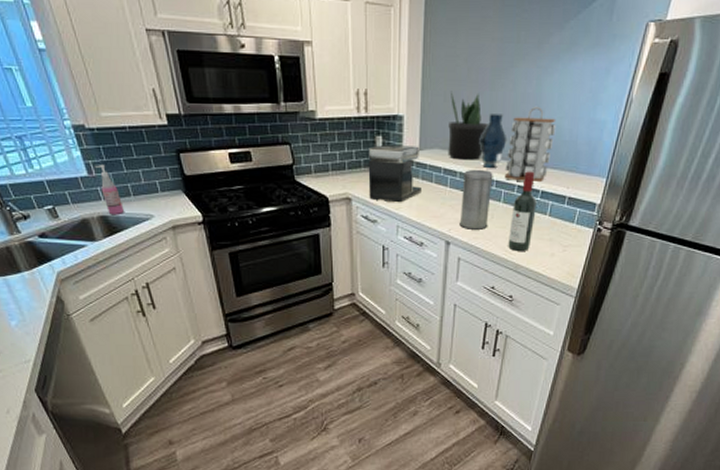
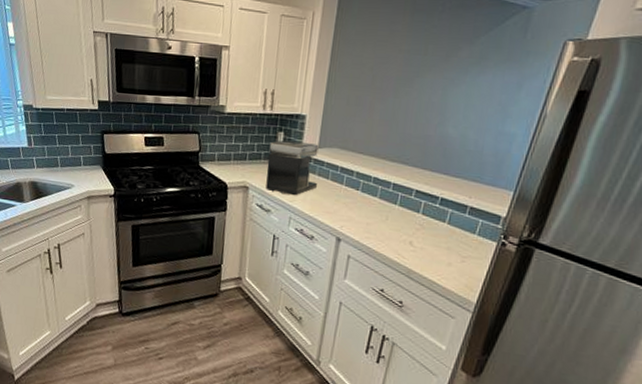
soap dispenser: present [94,165,124,215] -> none [34,138,51,182]
planter: present [448,91,488,160] -> none [346,95,389,162]
canister: present [459,169,493,230] -> none [352,170,391,230]
vase: present [479,114,508,168] -> none [378,119,408,171]
spice rack: present [504,106,556,183] -> none [402,114,461,190]
wine bottle: present [508,171,537,251] -> none [401,177,435,257]

